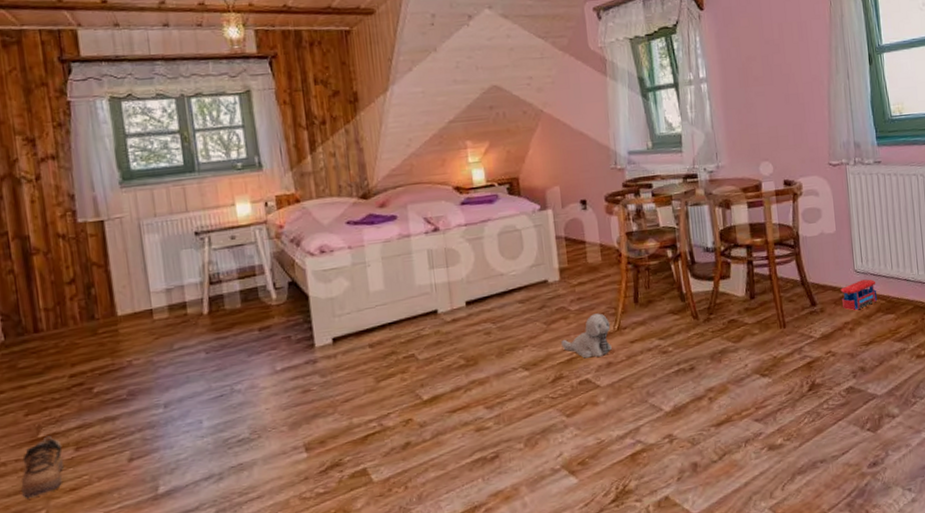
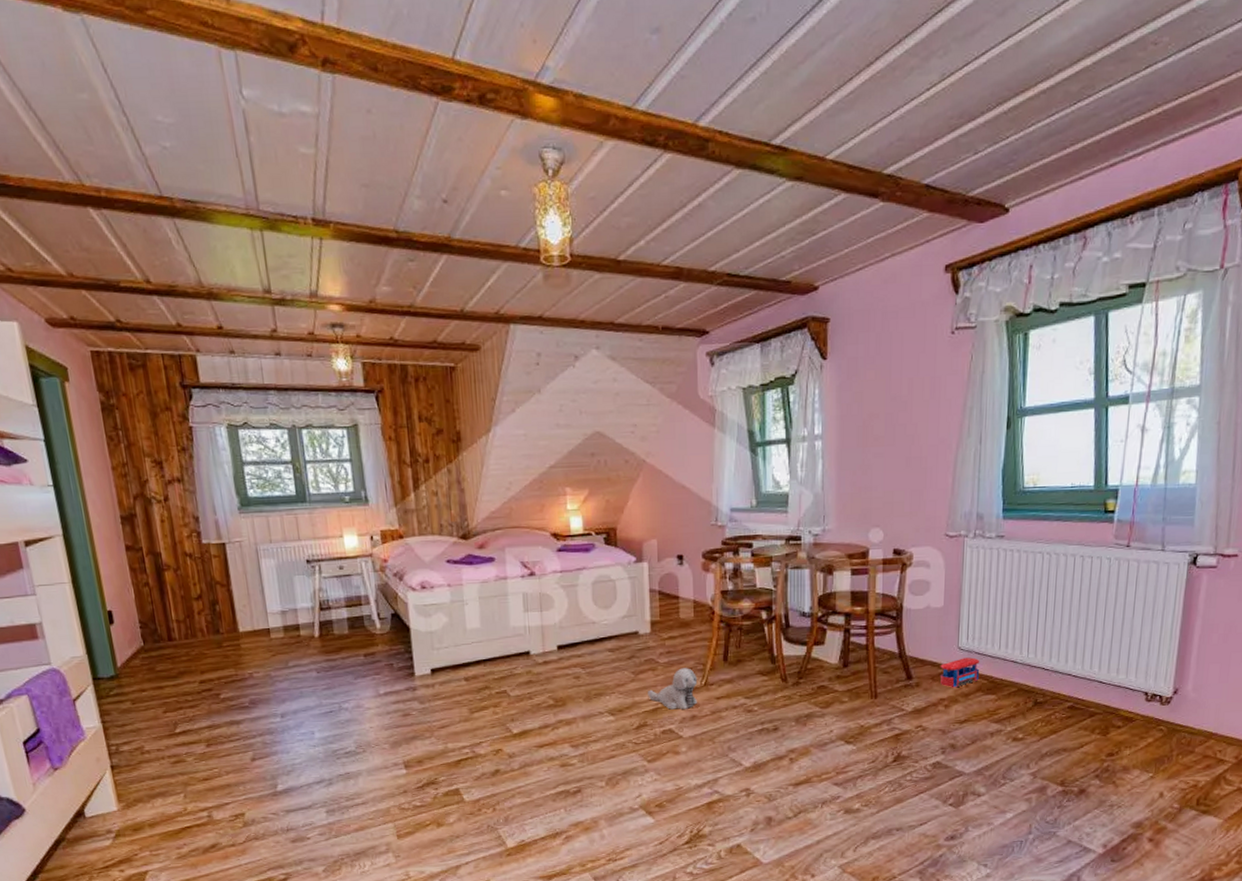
shoe: present [21,436,64,498] -> none [163,732,198,782]

